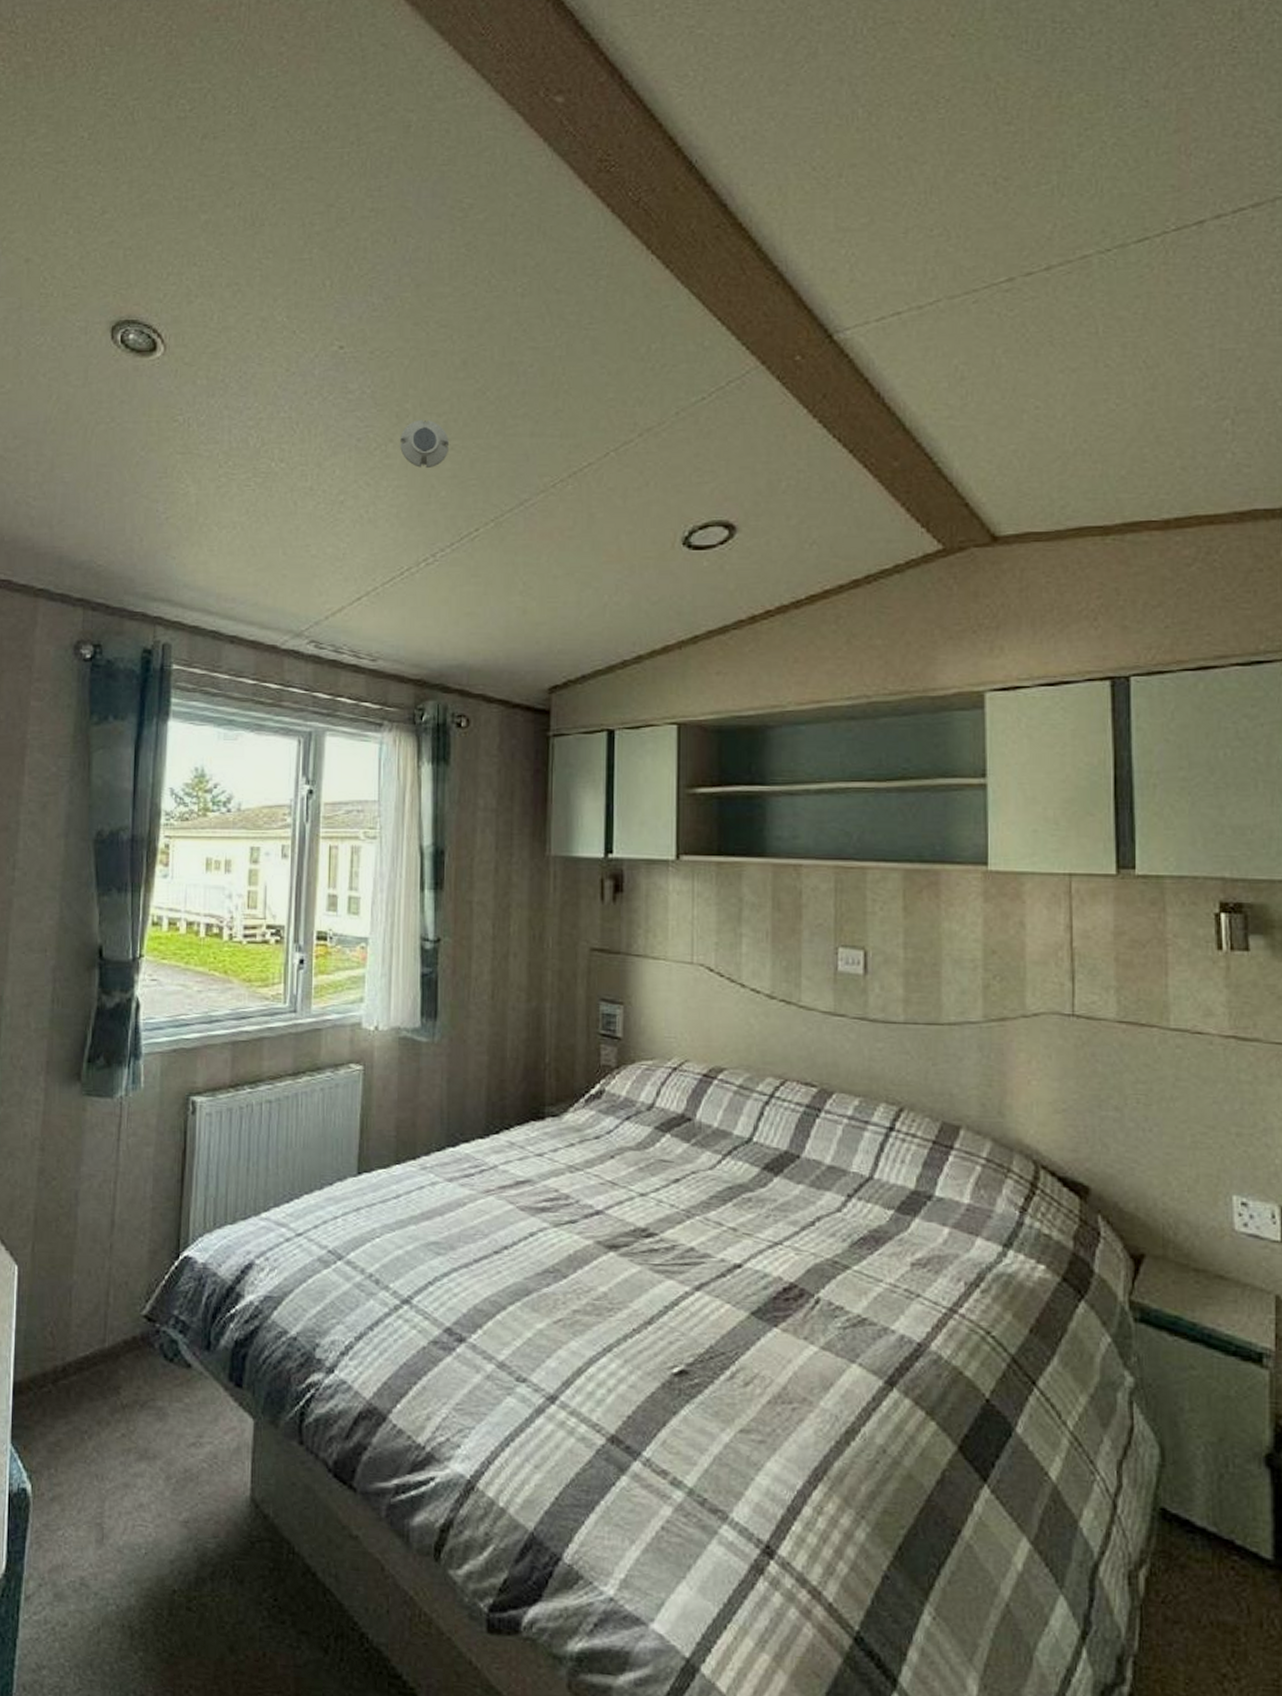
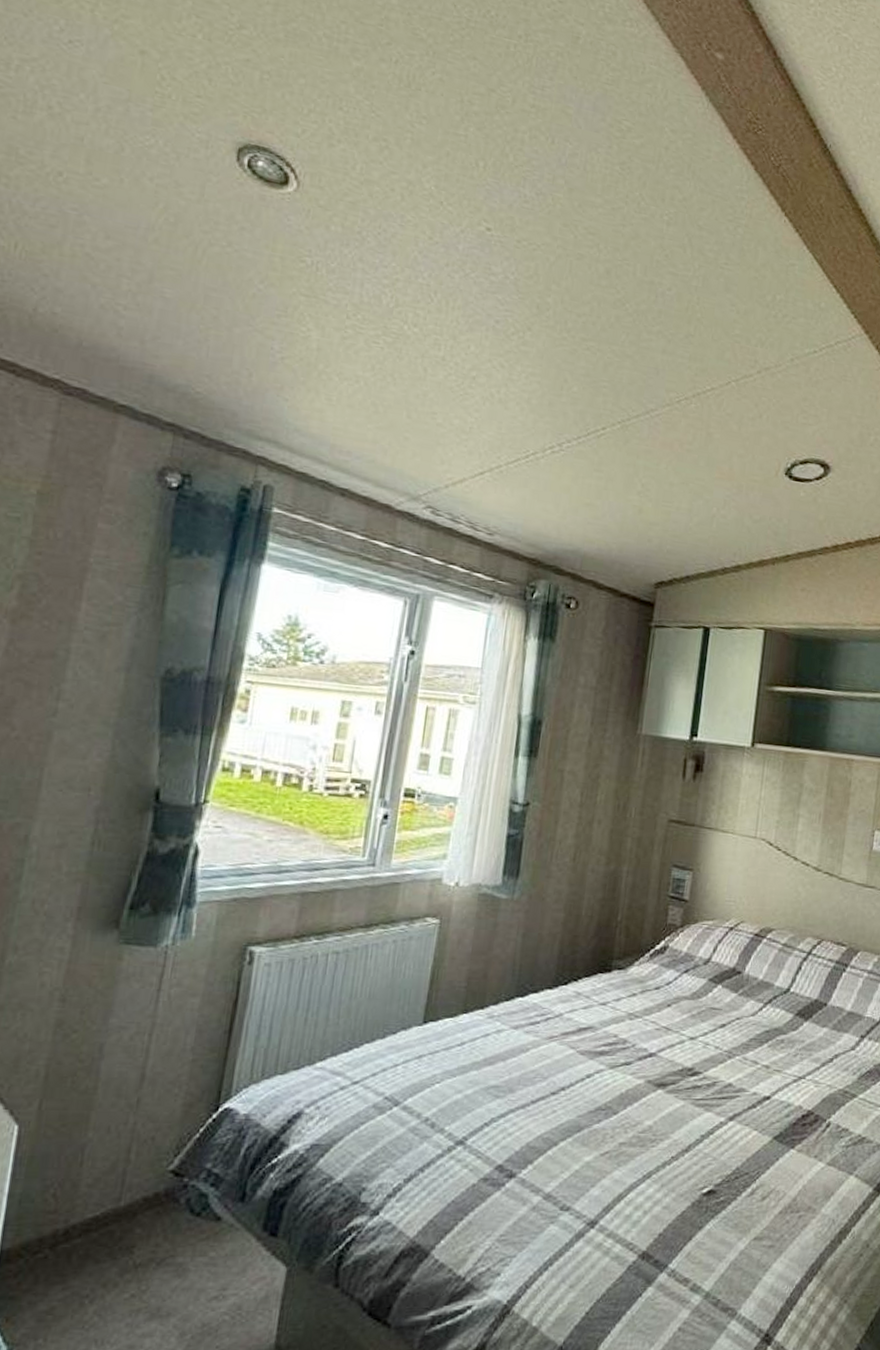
smoke detector: present [400,419,450,469] -> none [537,315,587,363]

